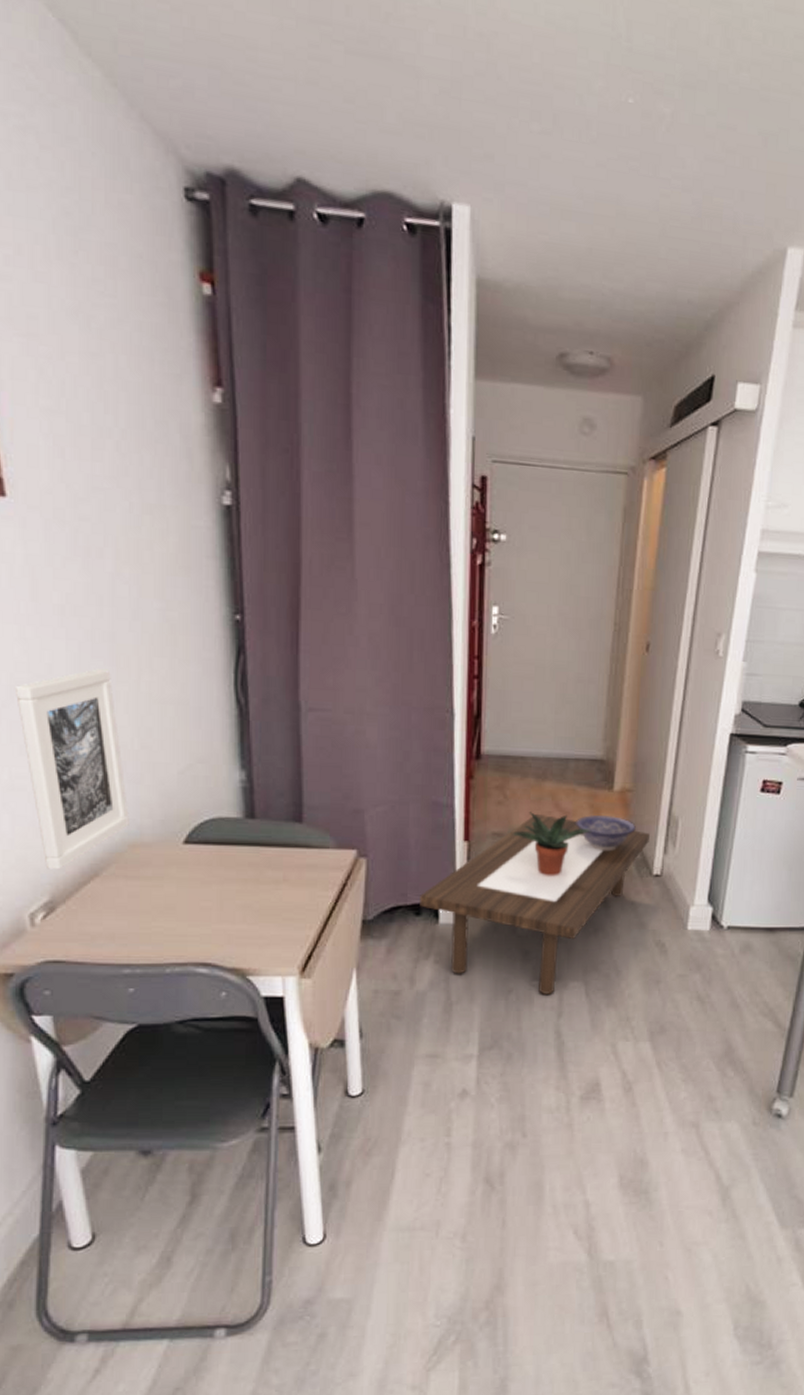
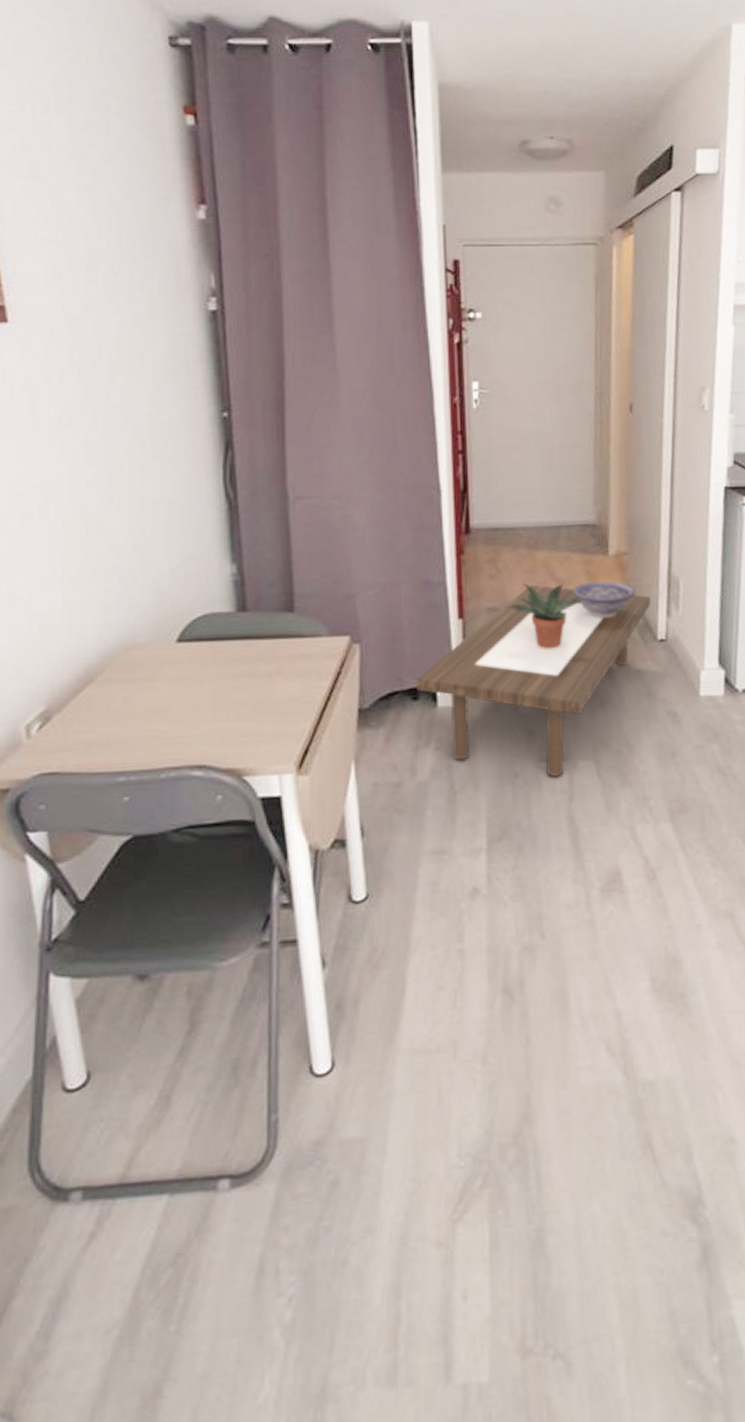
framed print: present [16,669,129,870] -> none [15,475,123,678]

